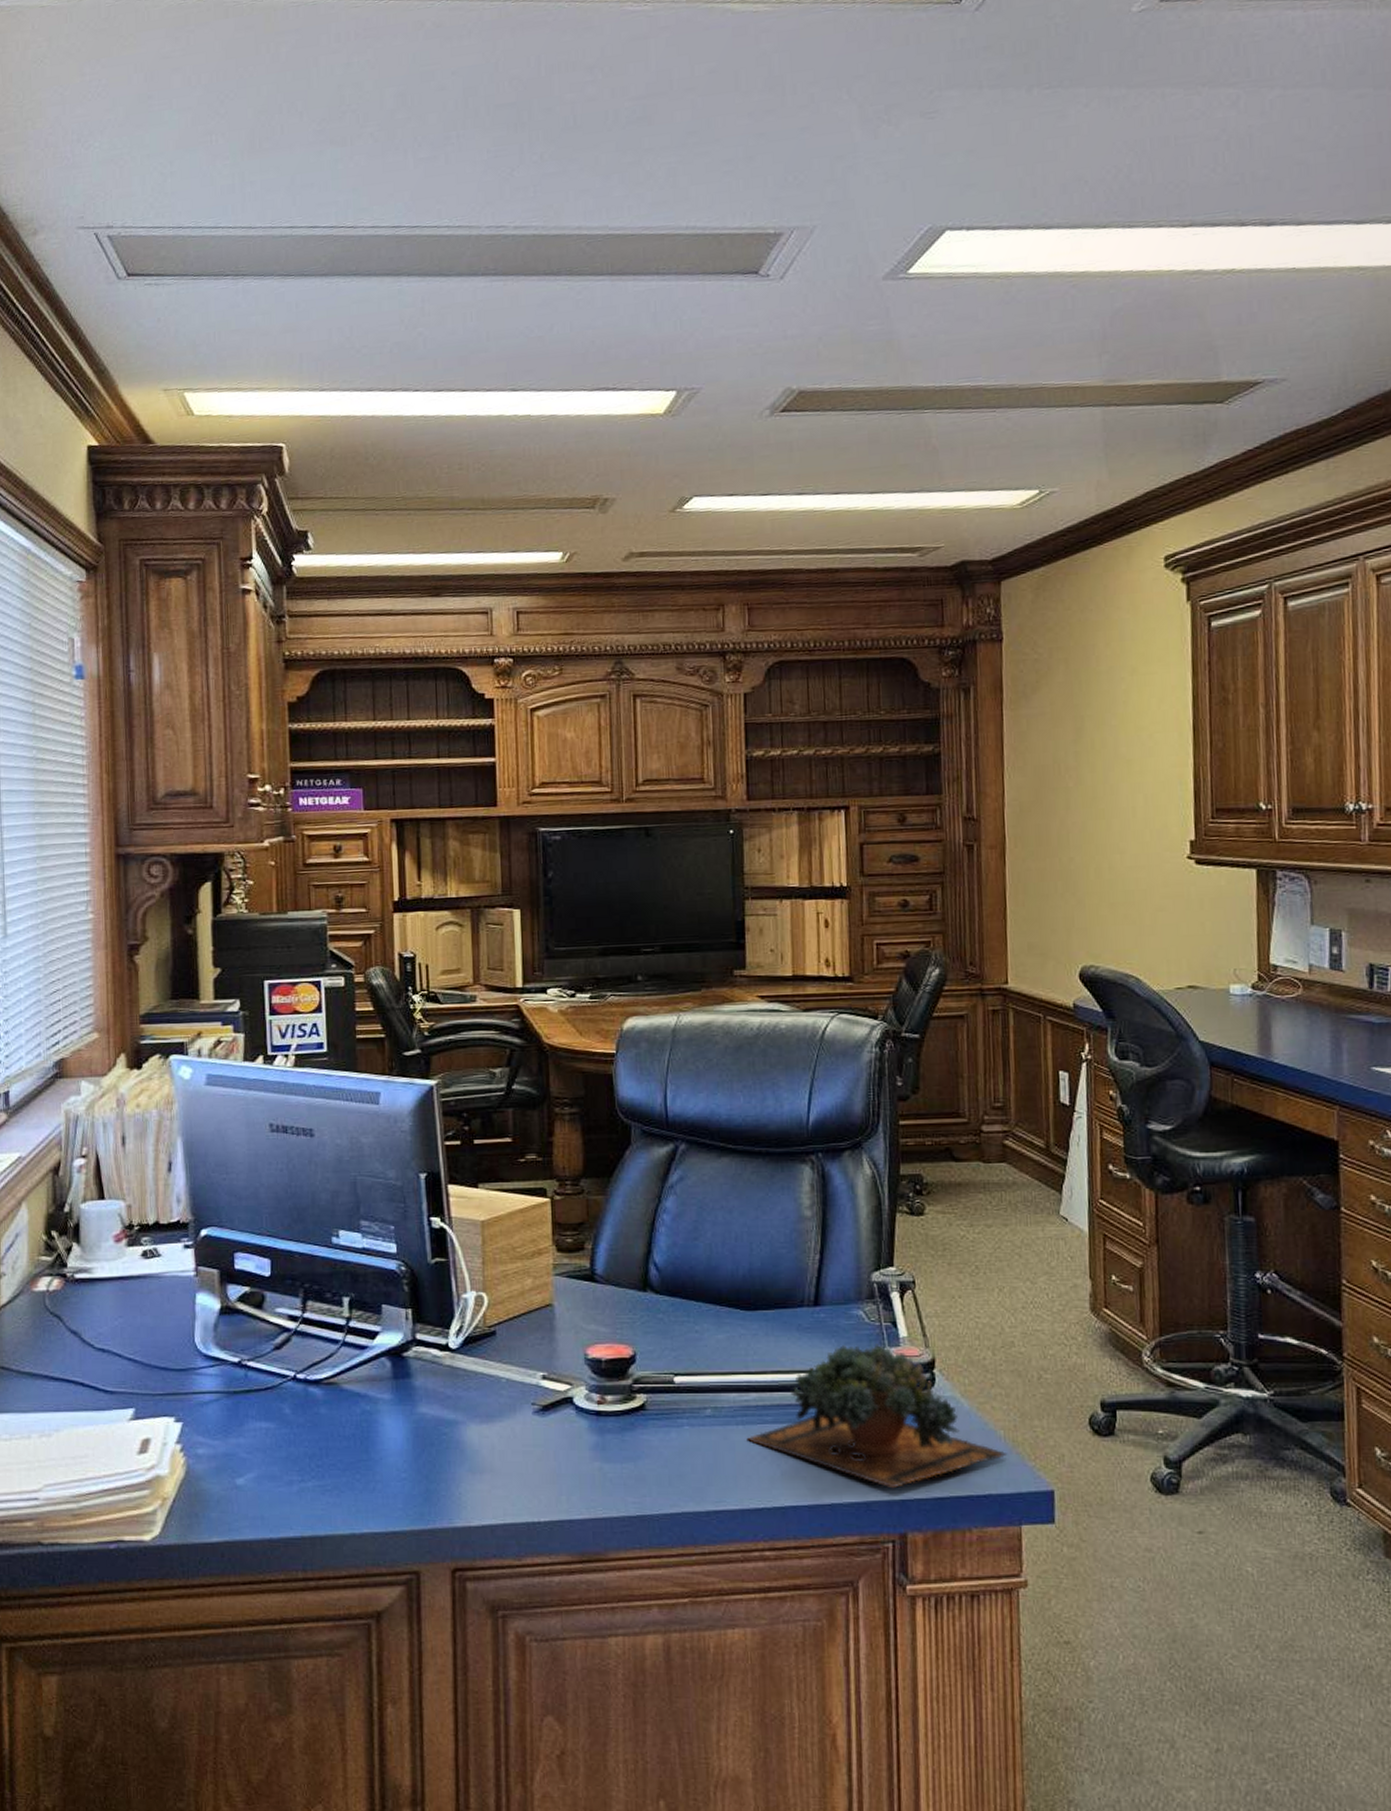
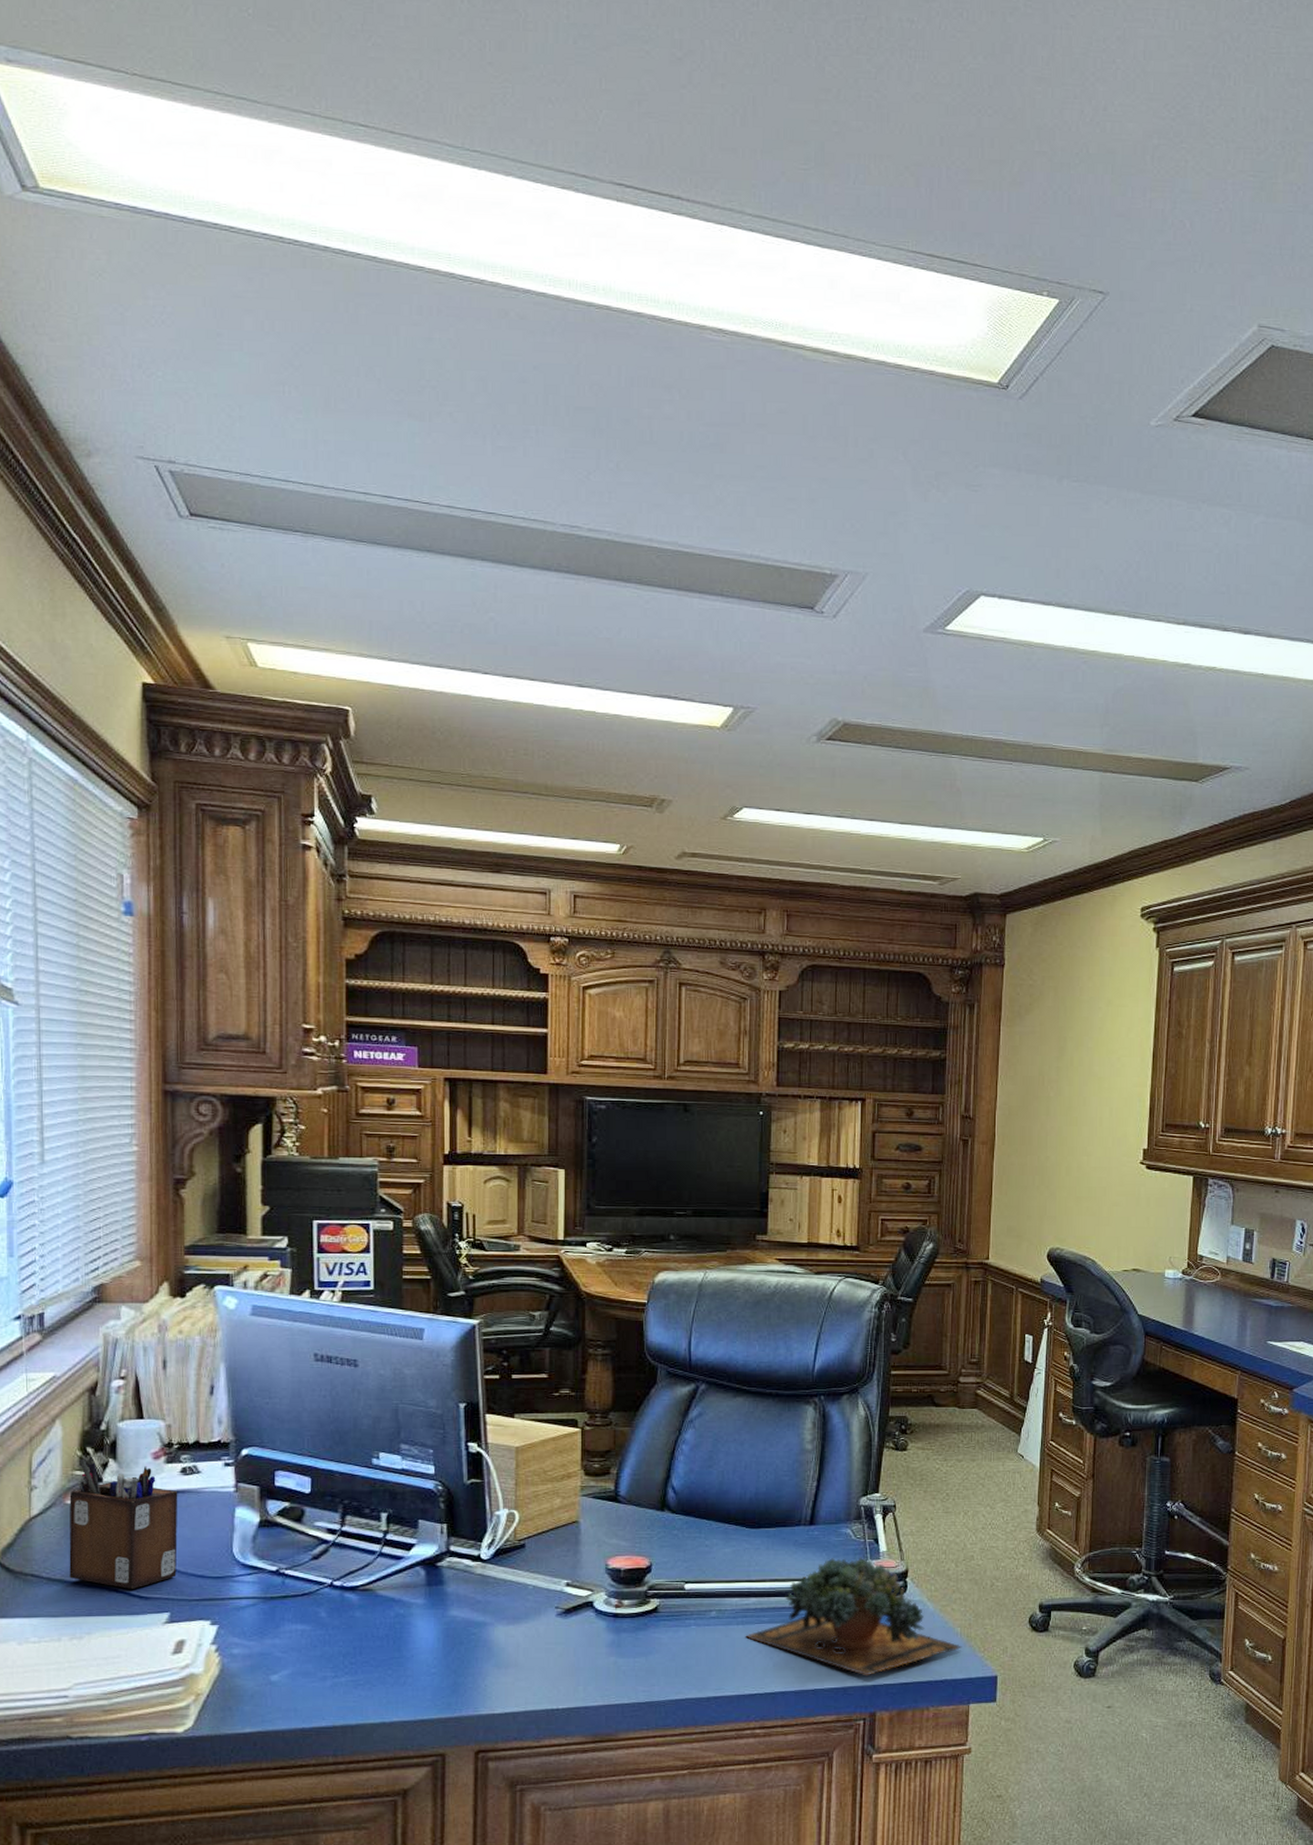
desk organizer: none [36,1240,141,1382] -> present [69,1456,178,1589]

